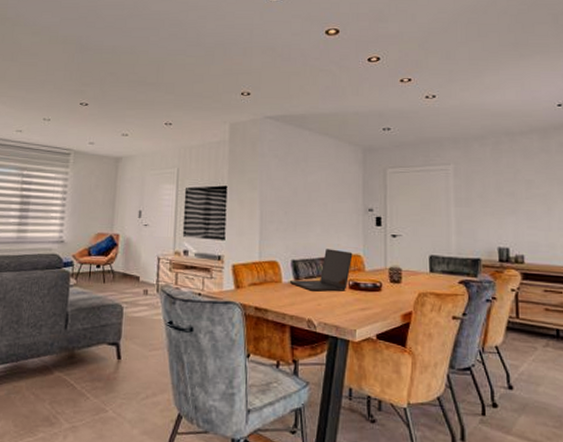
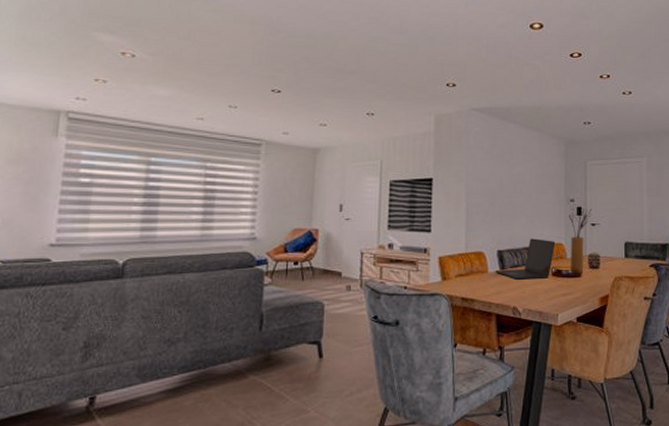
vase: none [367,217,393,288] -> present [569,207,592,274]

